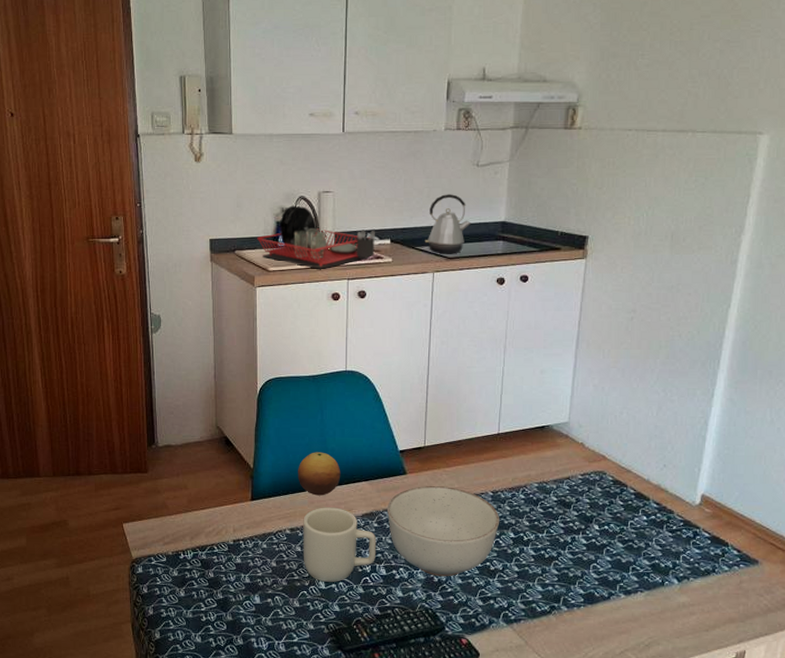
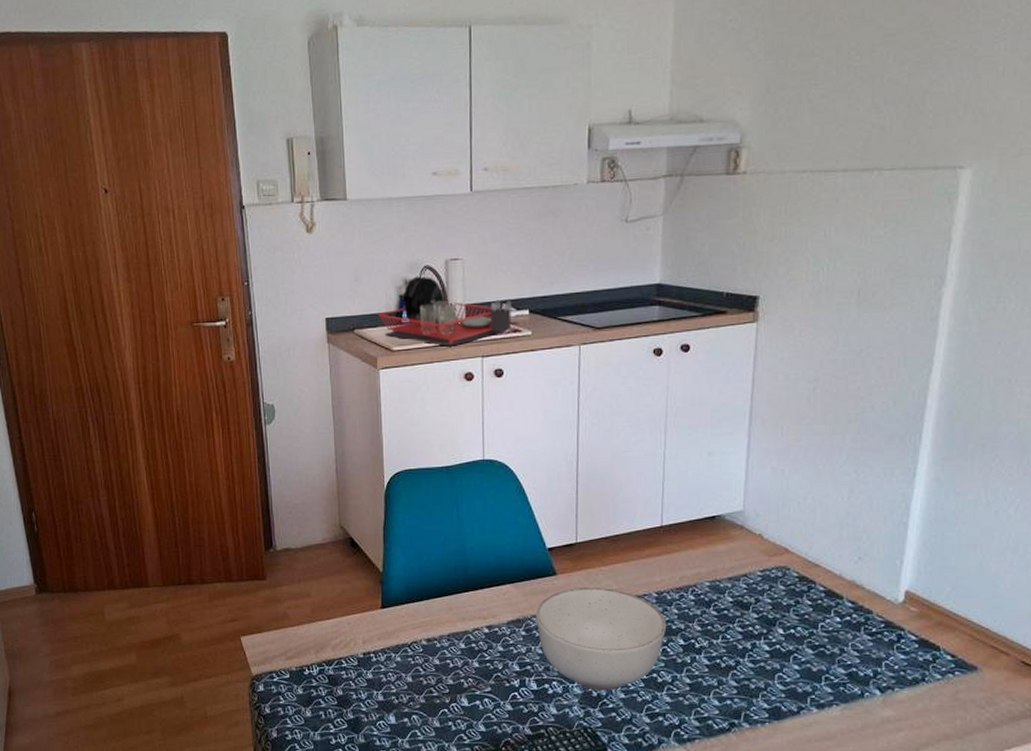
fruit: present [298,452,341,496] -> none [433,552,482,601]
mug: present [303,507,377,582] -> none [441,614,526,699]
kettle: present [424,194,472,254] -> none [568,255,622,324]

